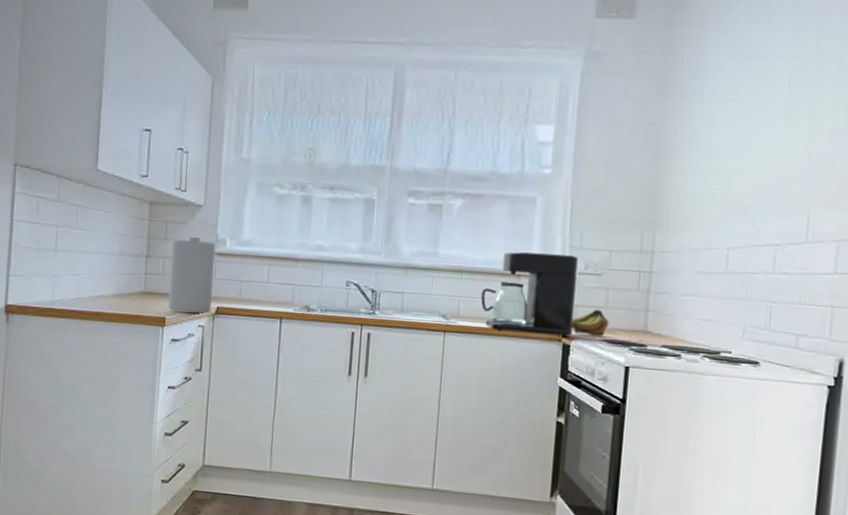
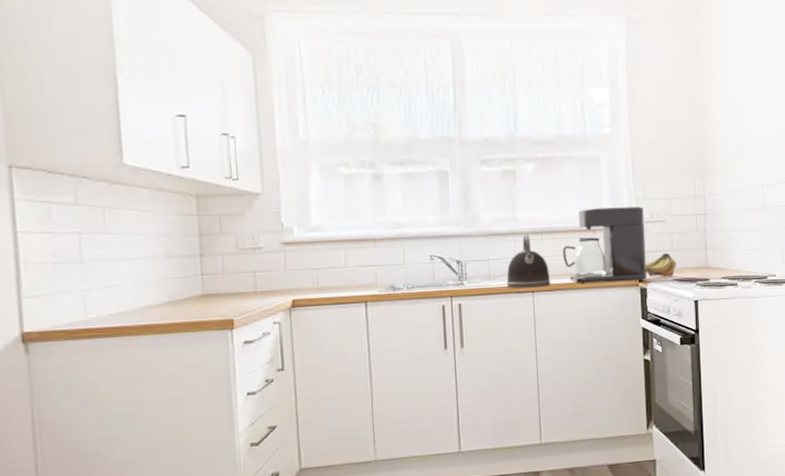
paper towel holder: present [168,236,215,314] -> none [229,227,286,312]
kettle: none [418,270,465,329] -> present [506,233,551,290]

